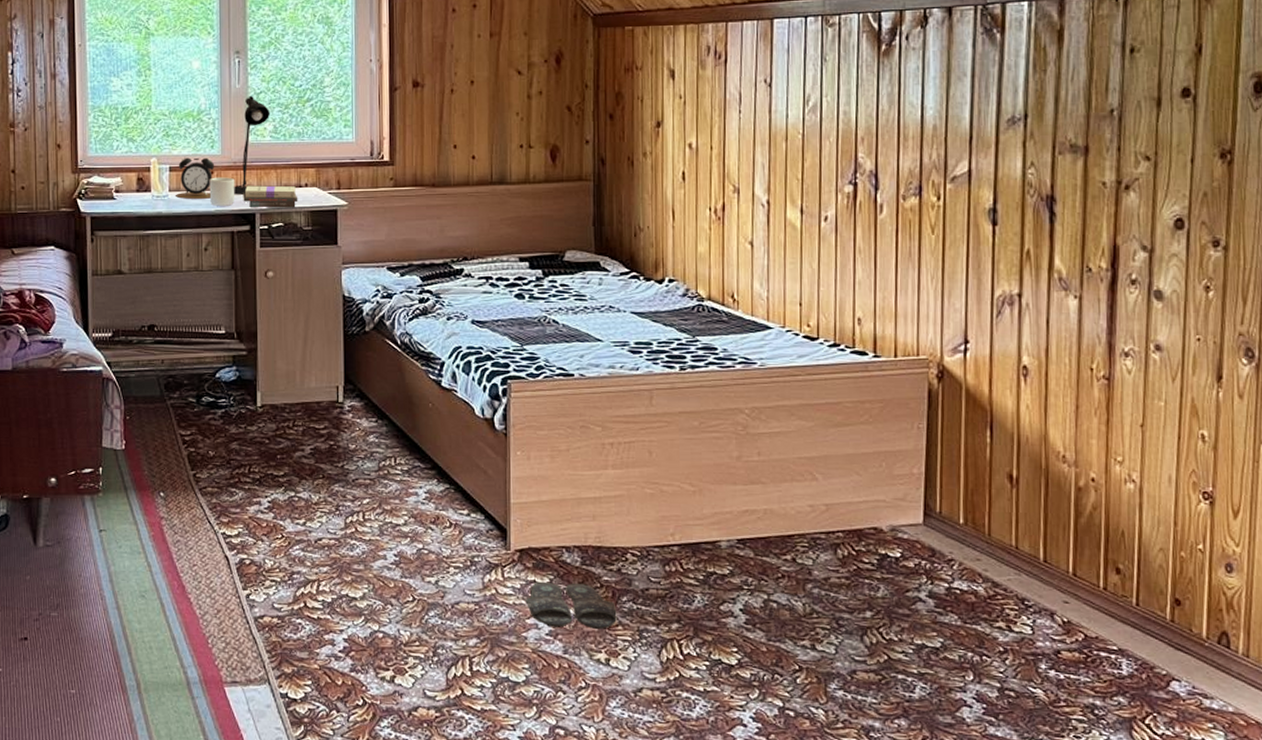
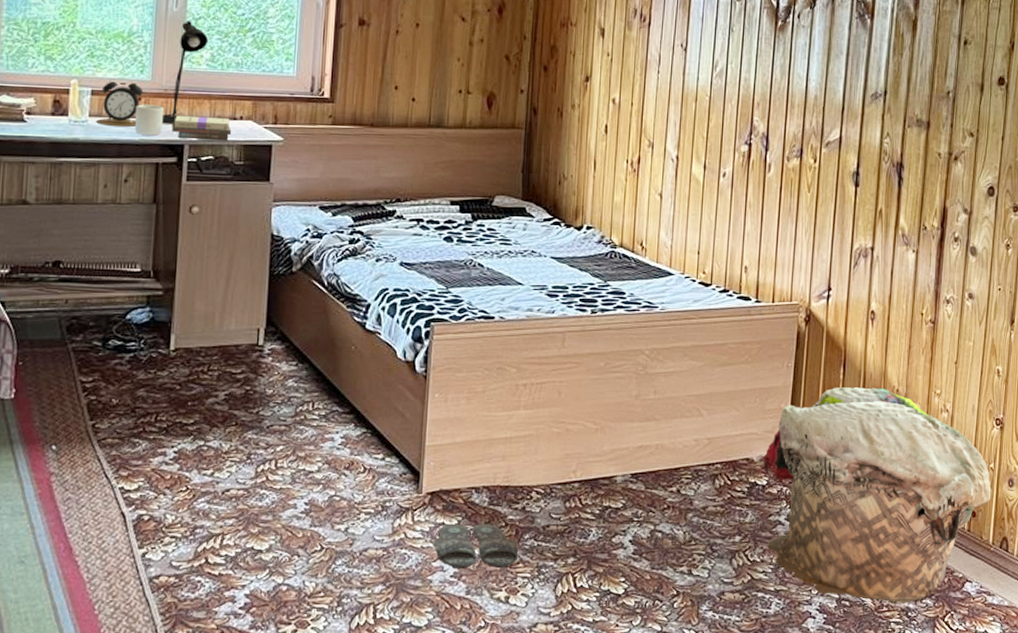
laundry basket: none [893,452,1202,698] -> present [762,387,991,603]

